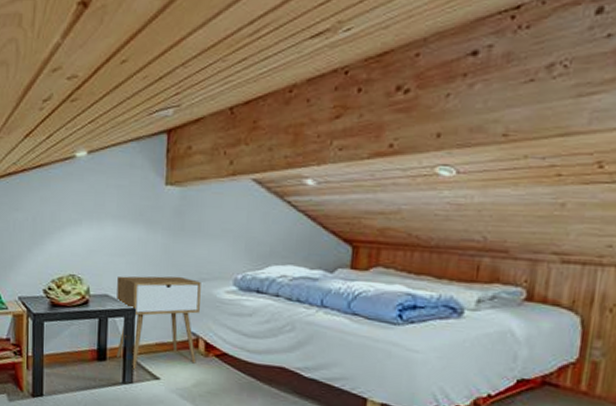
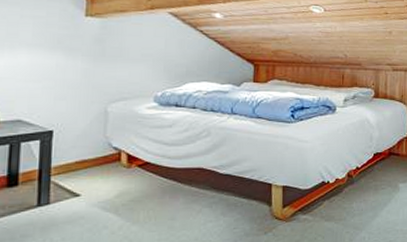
nightstand: present [116,276,201,370] -> none [29,97,123,190]

